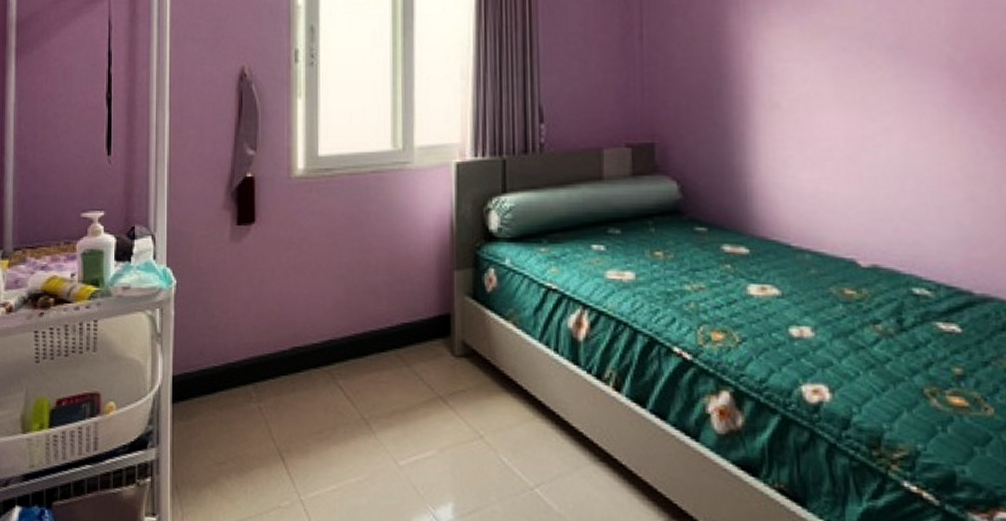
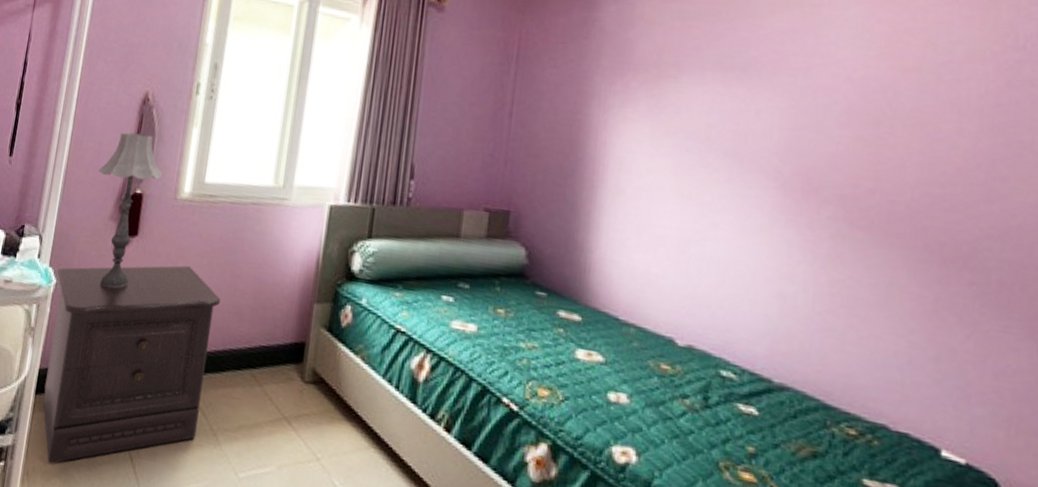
nightstand: none [175,247,354,474] -> present [43,265,221,464]
table lamp: none [204,113,273,282] -> present [99,132,163,289]

